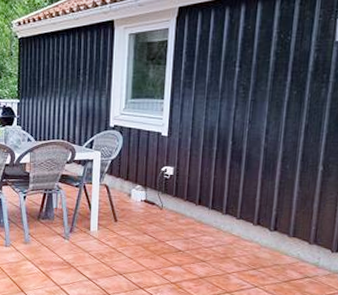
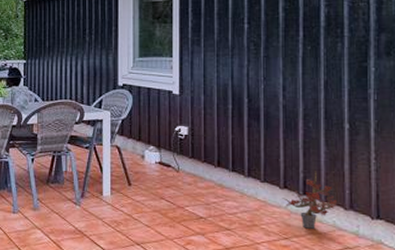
potted plant: none [254,209,303,261] -> present [282,171,337,229]

